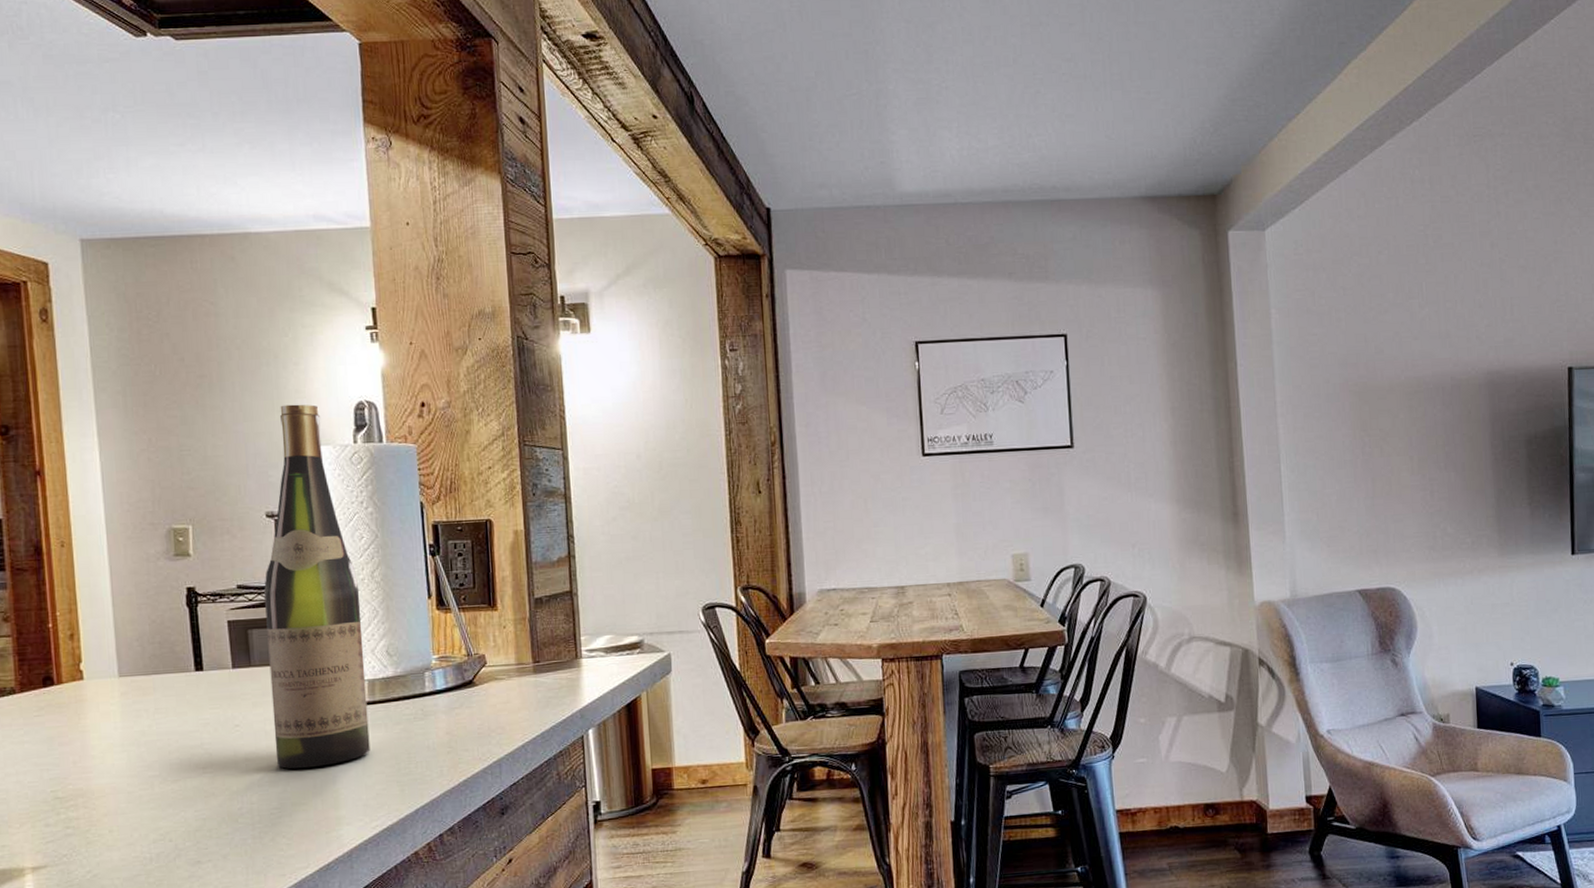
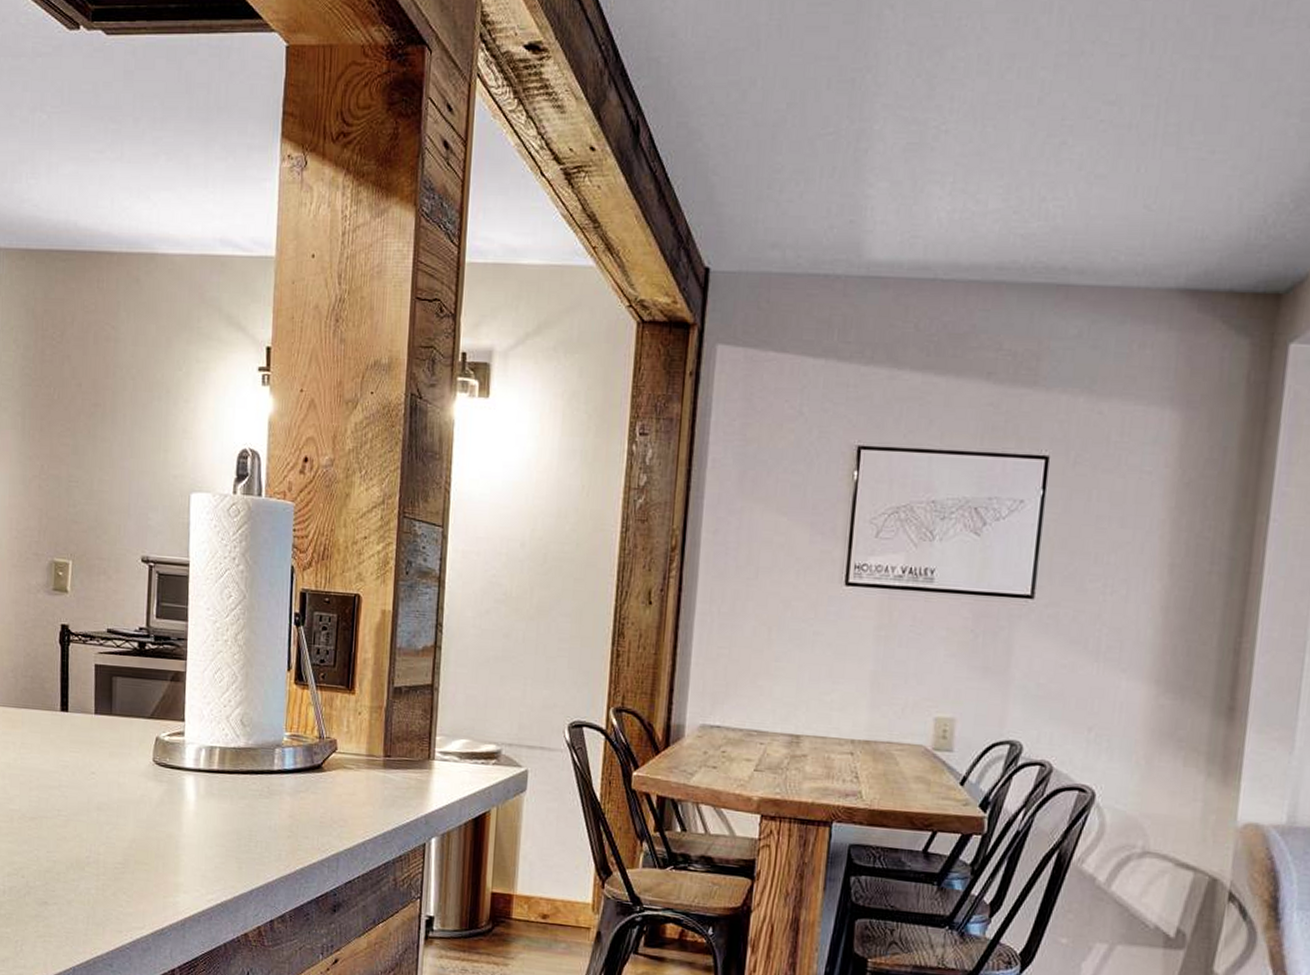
wine bottle: present [264,404,371,769] -> none [125,444,222,829]

